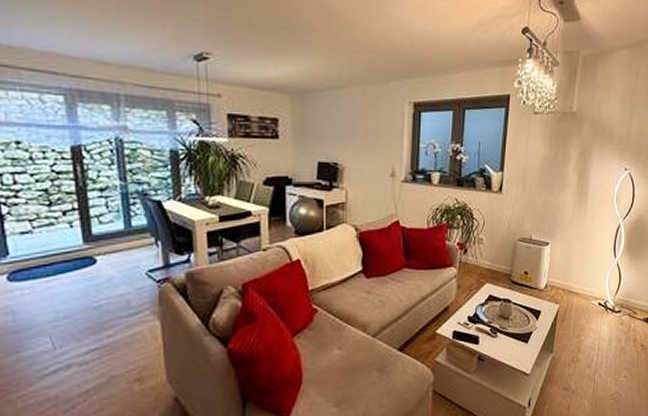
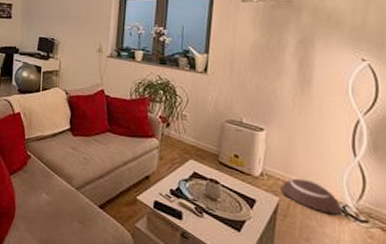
robot vacuum: none [560,284,604,312] -> present [281,178,342,215]

